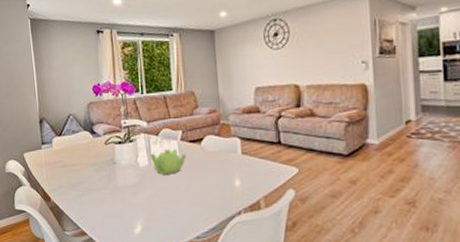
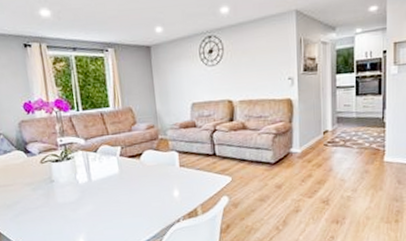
teapot: present [149,149,187,175] -> none [88,165,127,190]

